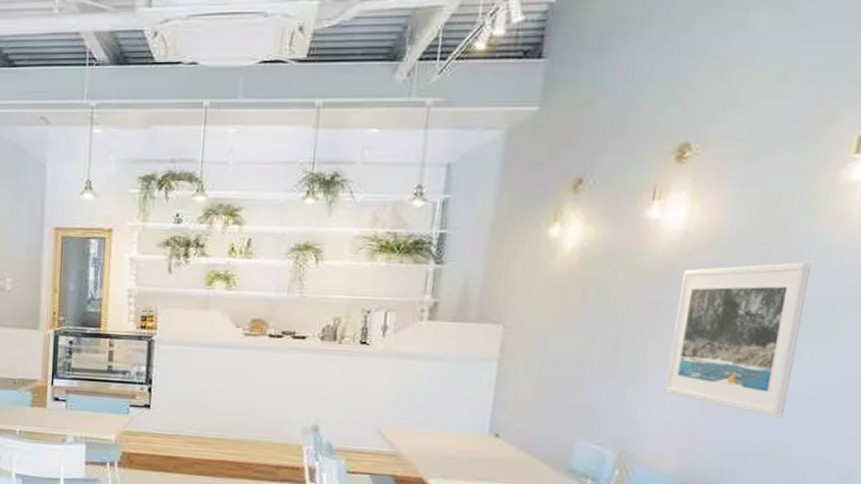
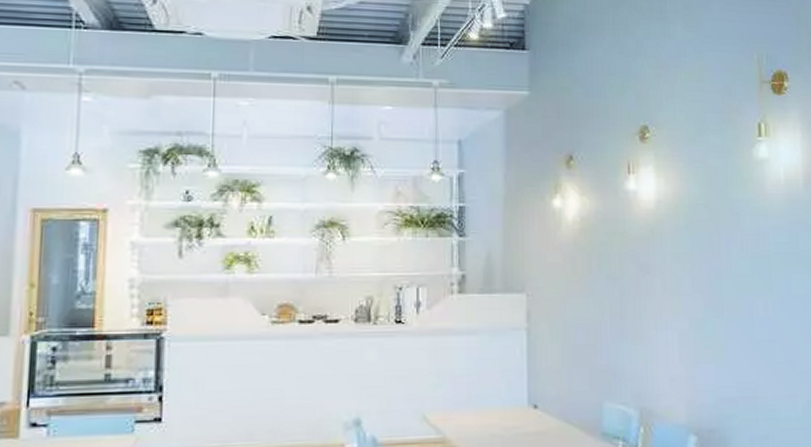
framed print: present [664,263,811,418] -> none [662,225,755,361]

